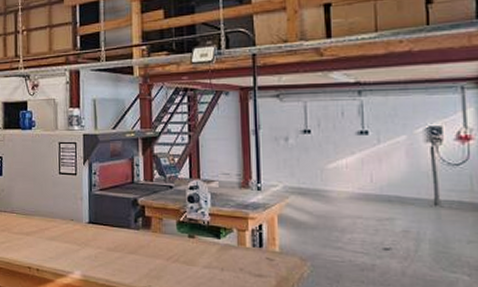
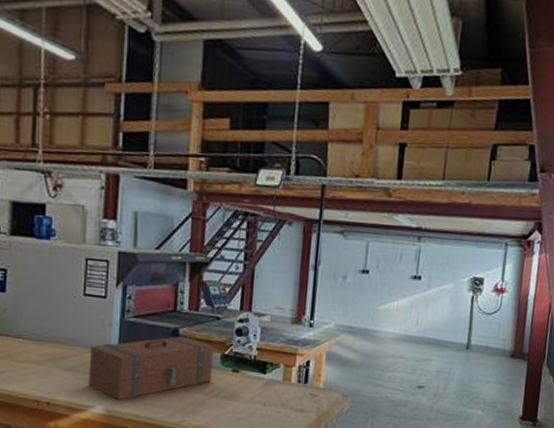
toolbox: none [67,206,170,266] -> present [88,336,213,400]

